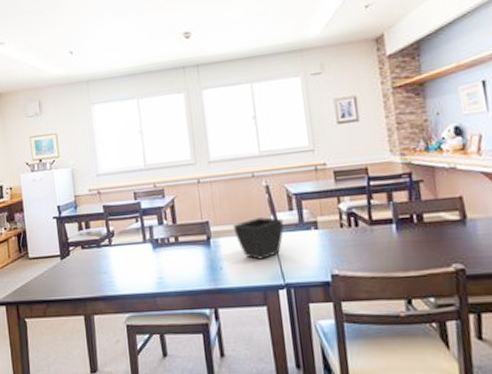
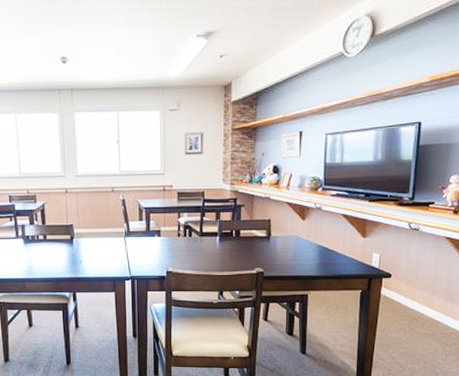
flower pot: present [233,217,284,260] -> none [93,224,134,257]

